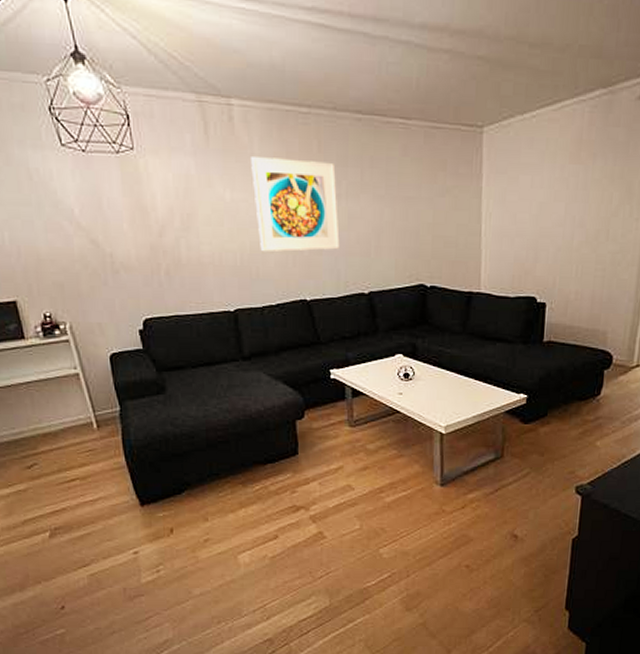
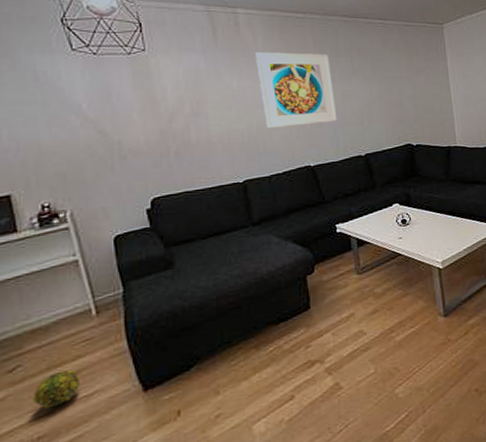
decorative ball: none [48,474,87,505] -> present [32,370,81,409]

